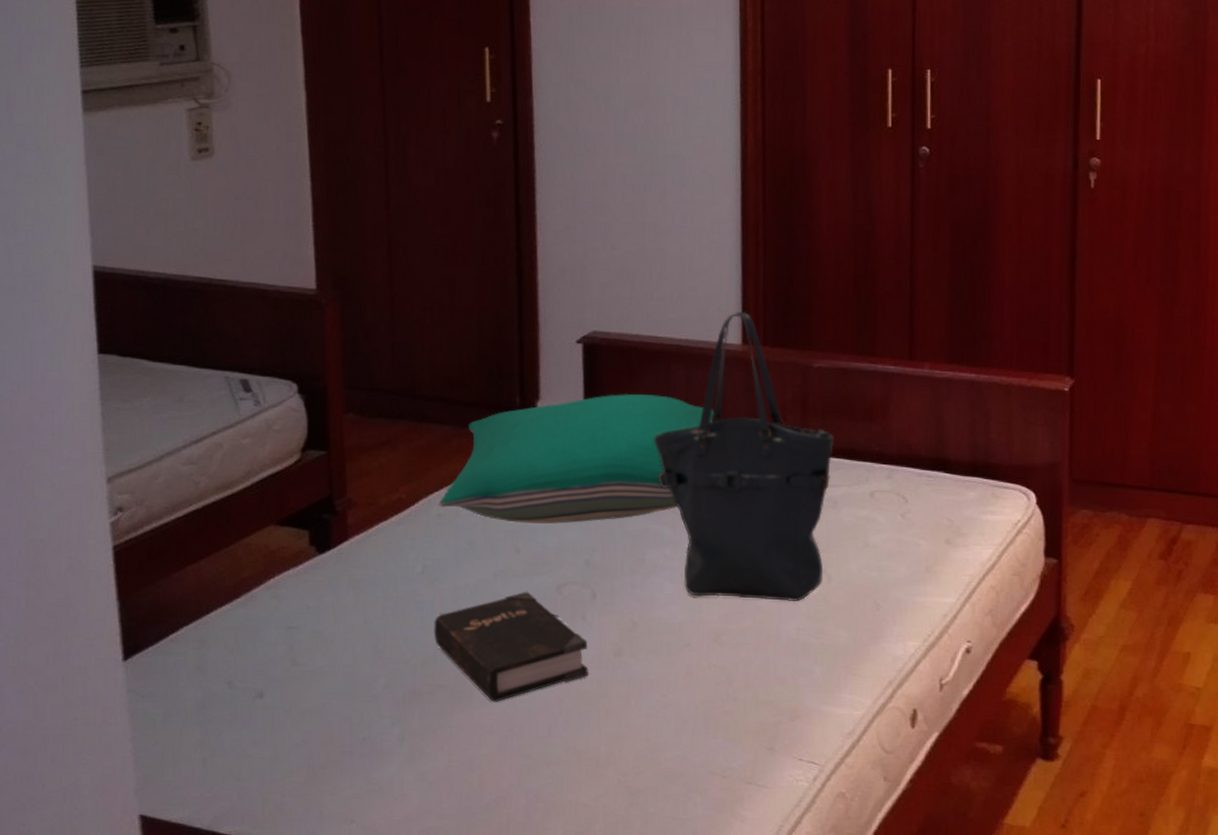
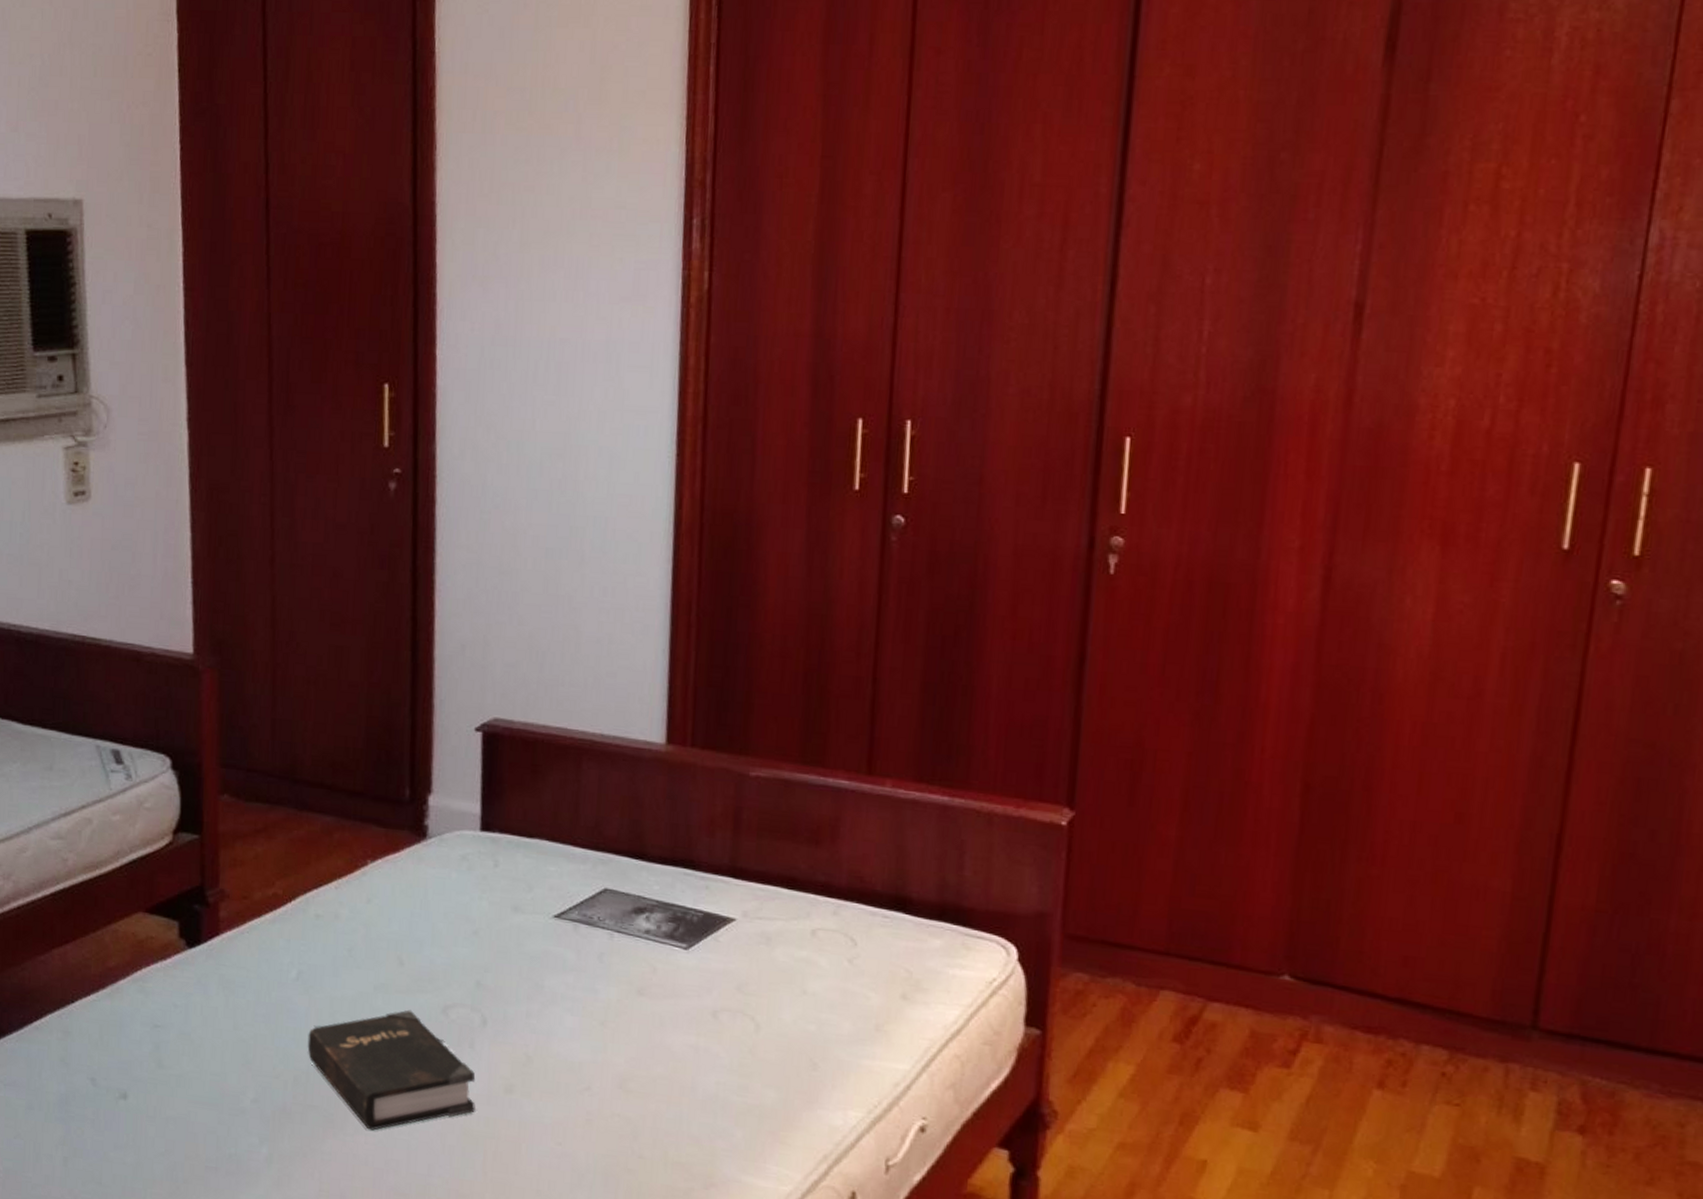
pillow: present [438,394,714,524] -> none [316,793,630,937]
tote bag: present [653,311,834,601] -> none [558,704,771,1051]

